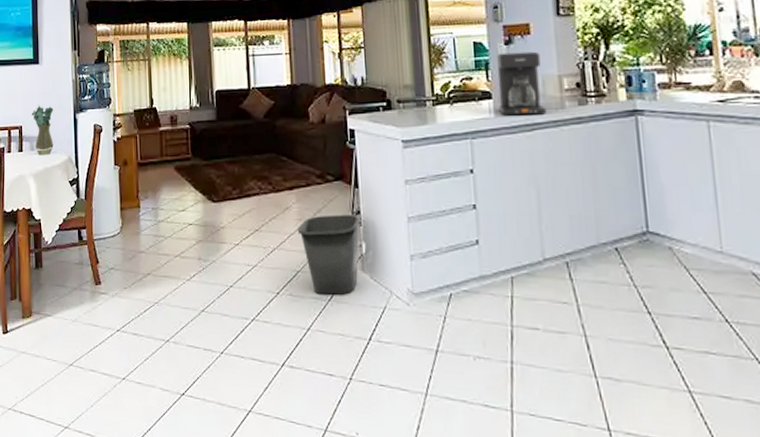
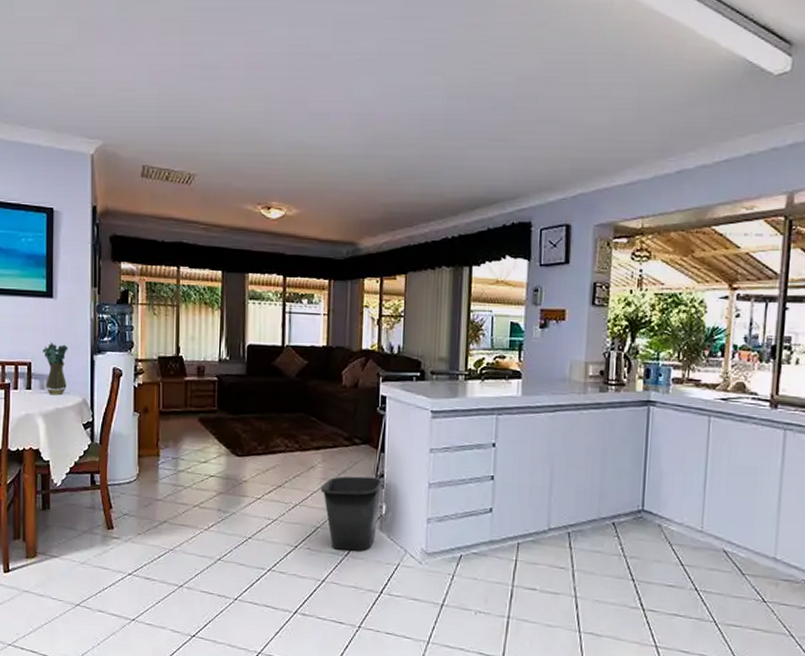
coffee maker: present [497,51,546,116] -> none [526,335,571,398]

